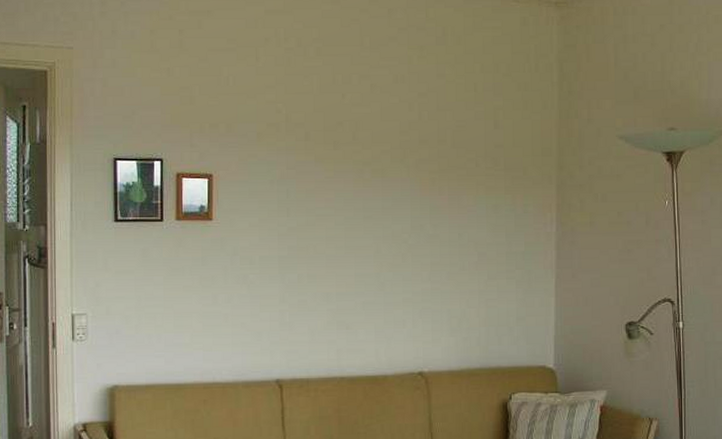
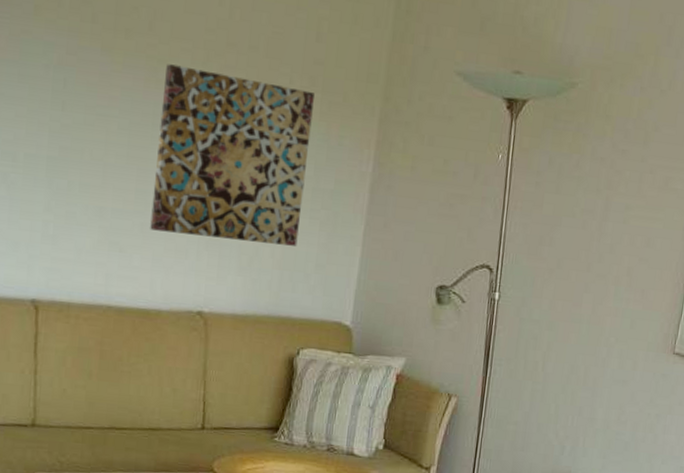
wall art: none [370,165,499,307] -> present [150,64,314,246]

